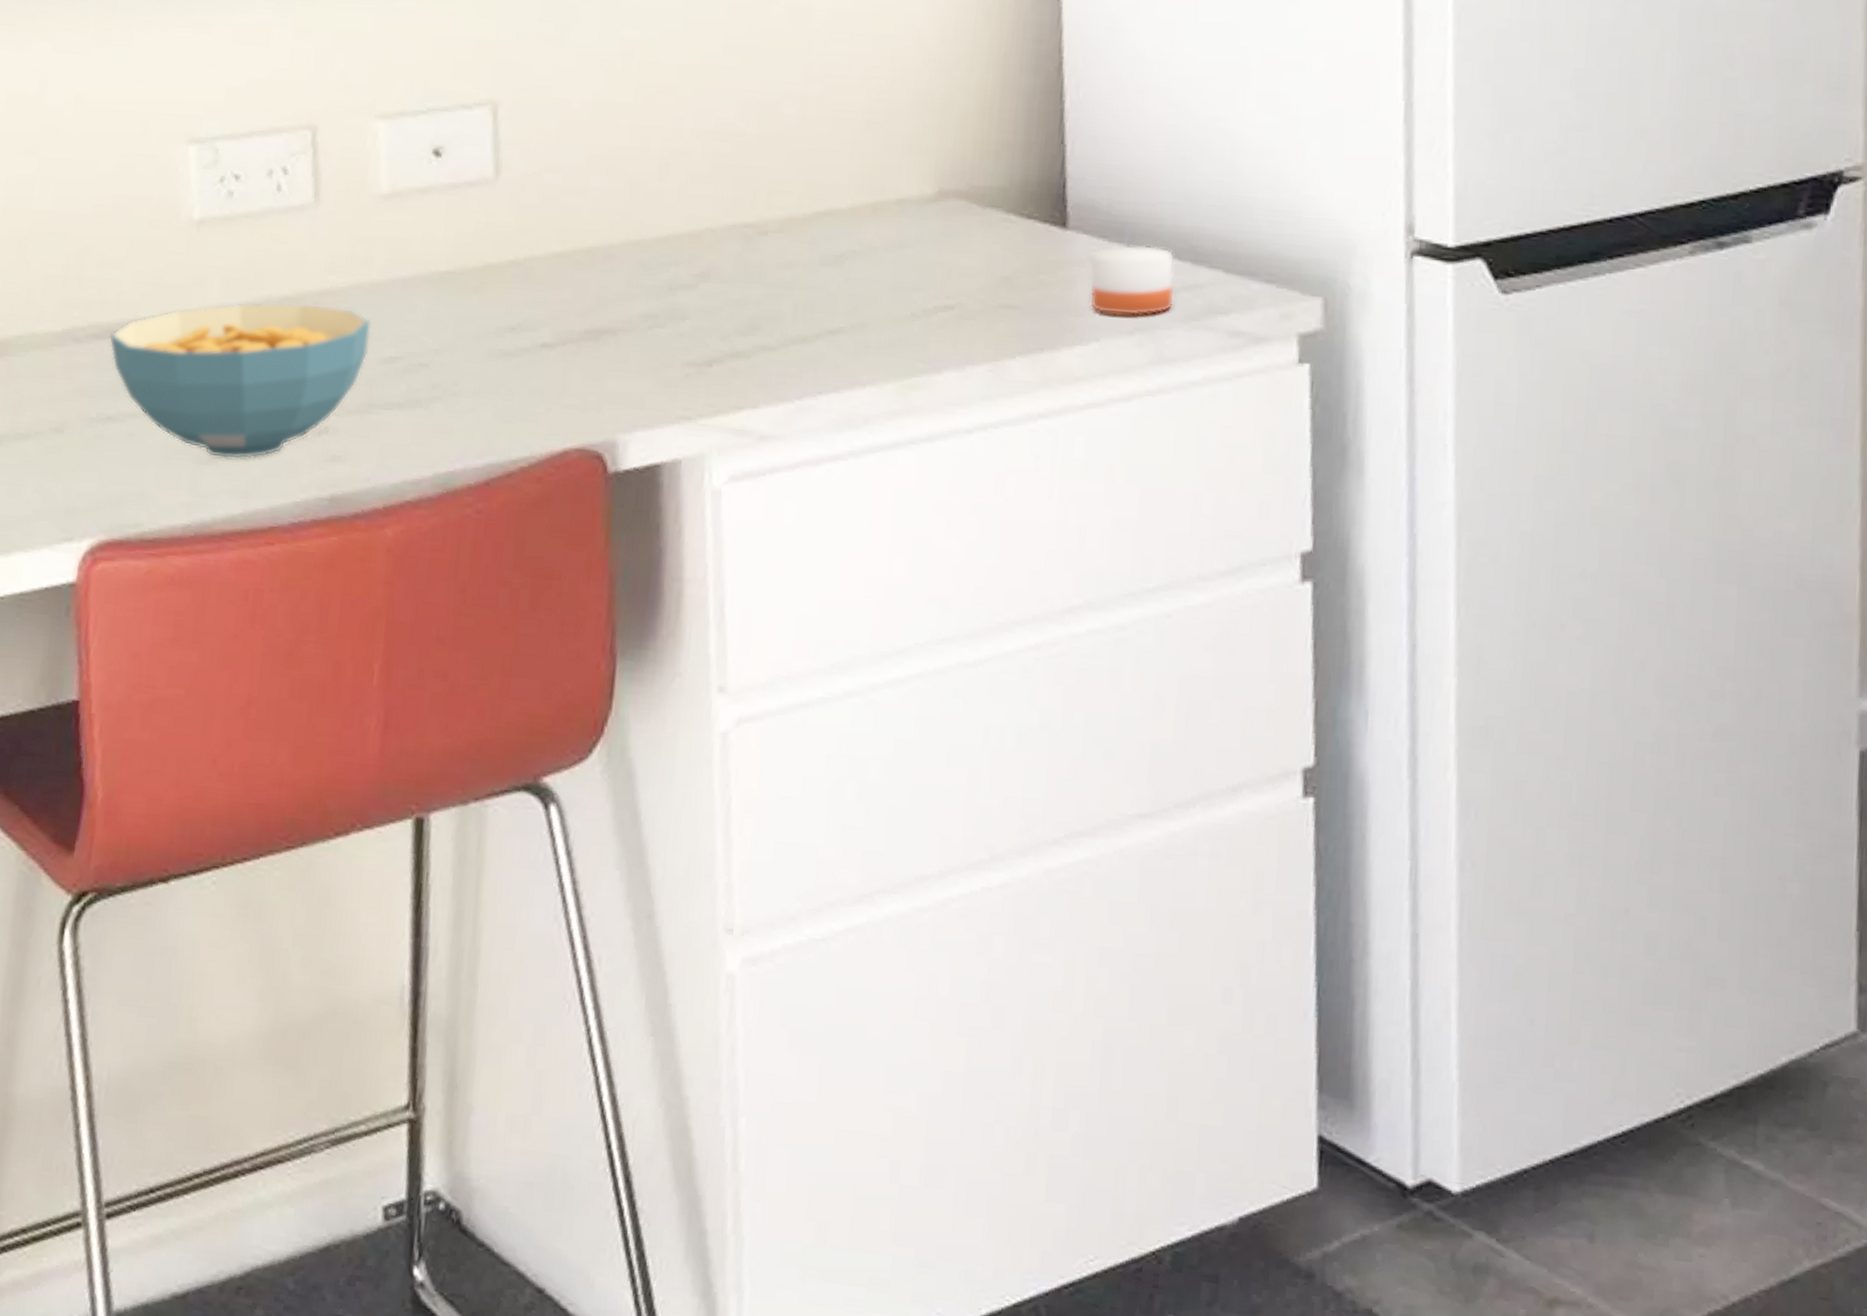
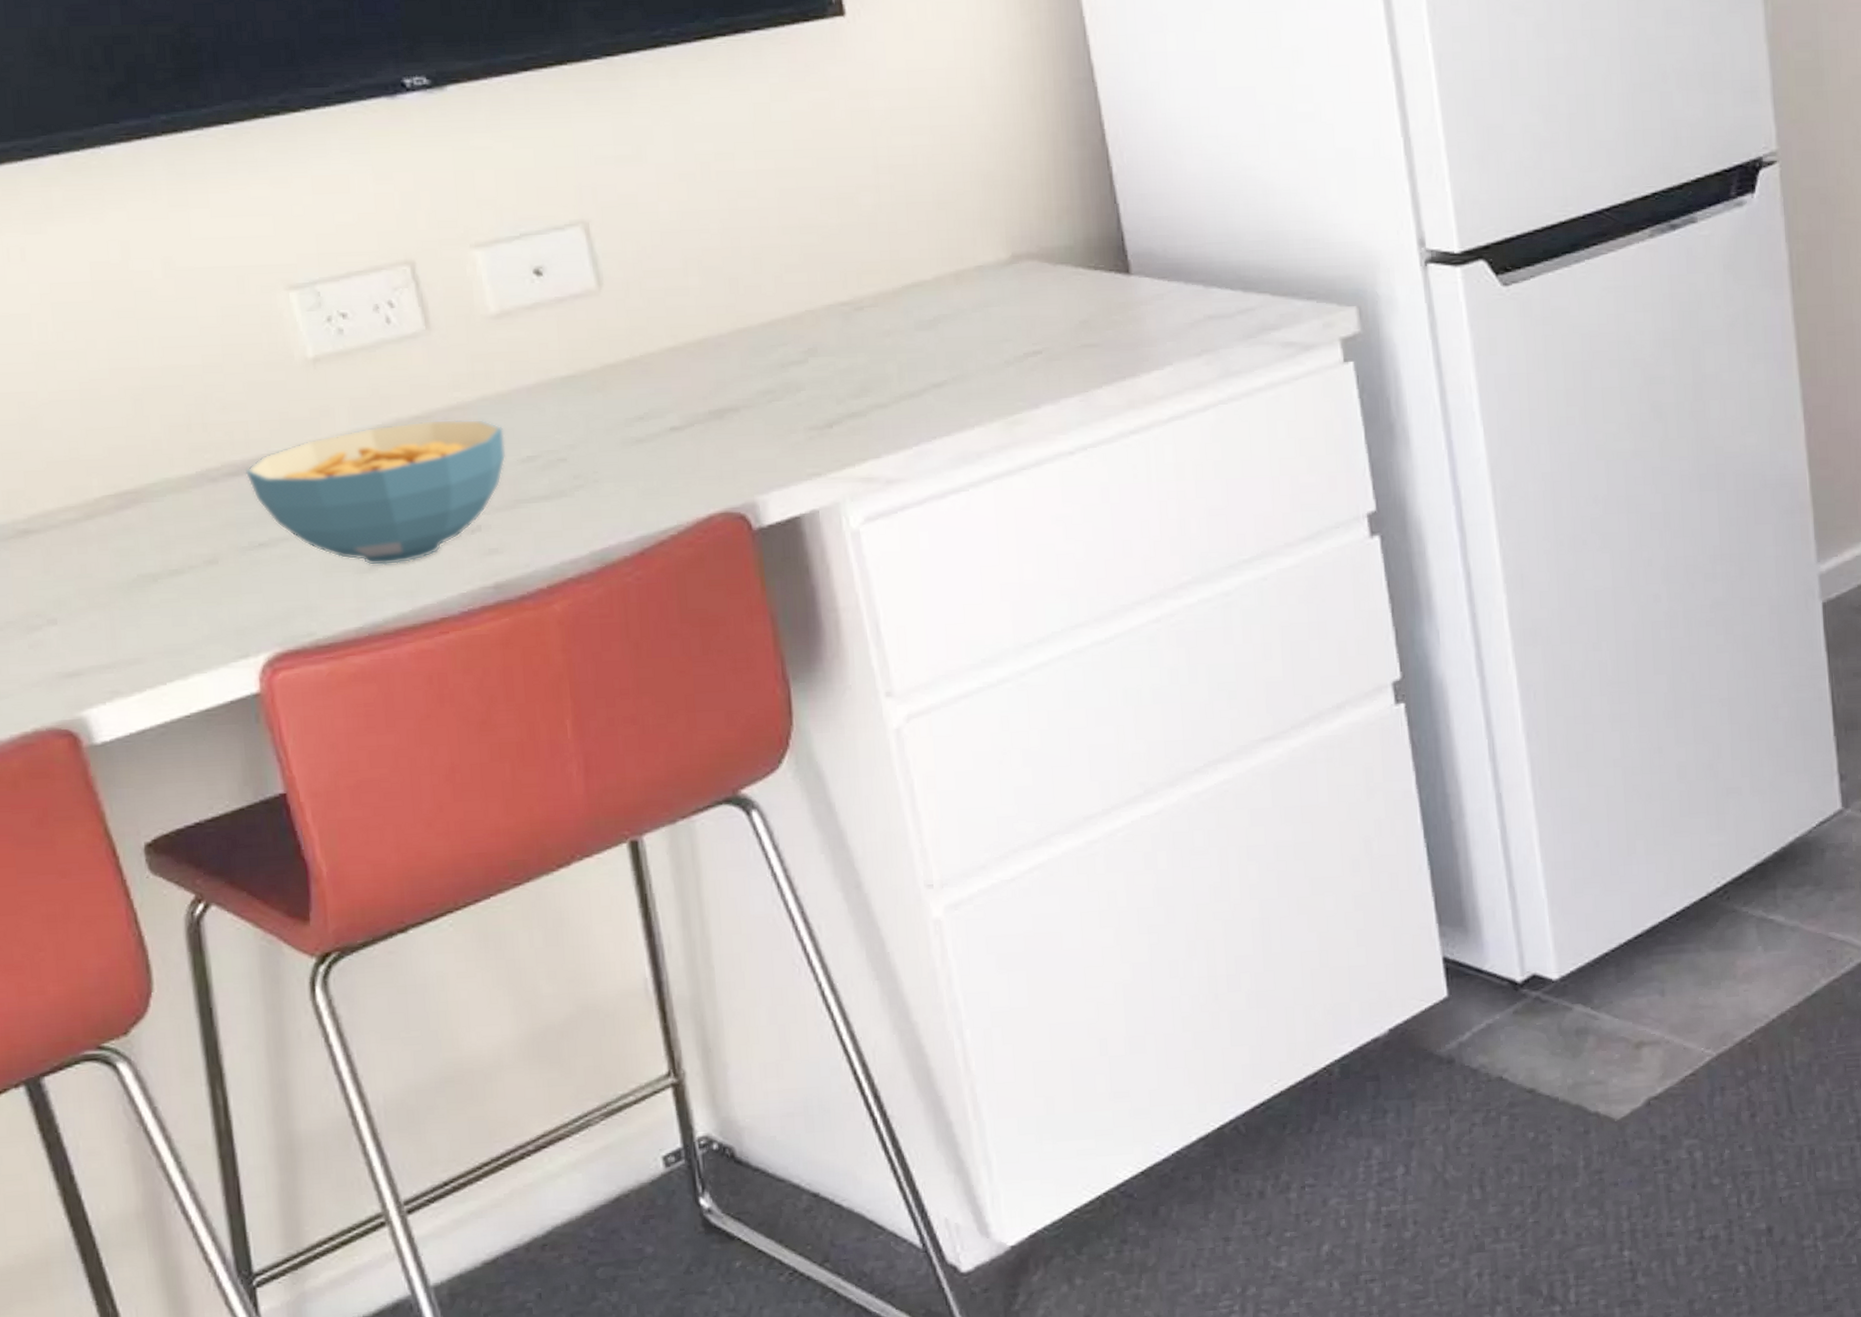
candle: present [1089,225,1175,316] -> none [1154,266,1233,342]

